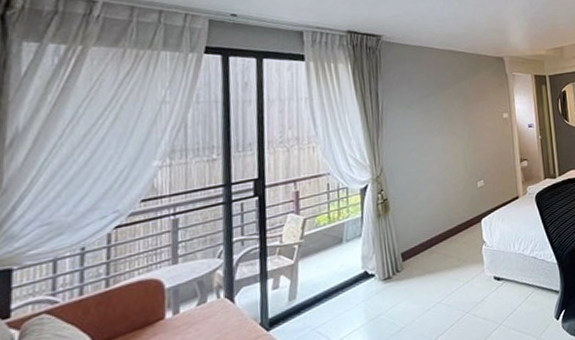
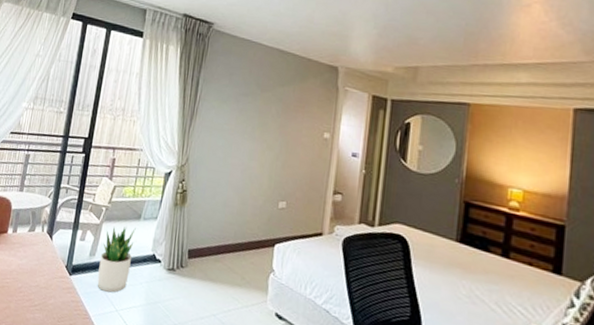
planter: none [303,252,342,331] -> present [97,226,136,293]

